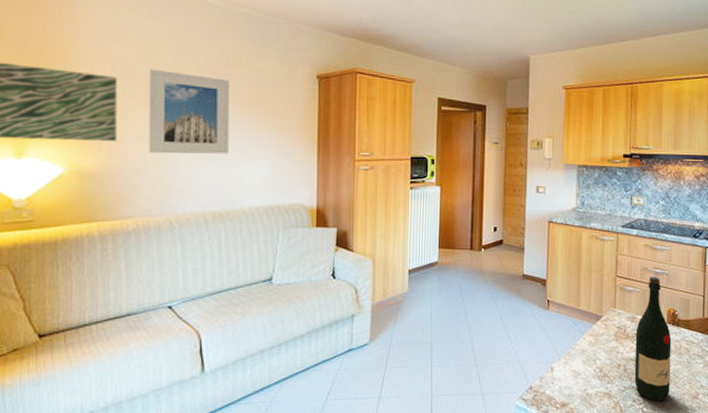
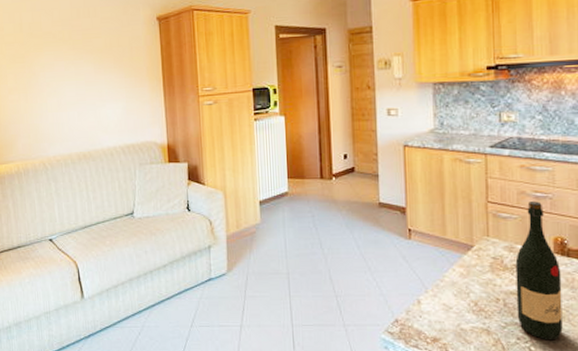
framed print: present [148,69,230,154] -> none [14,28,86,104]

